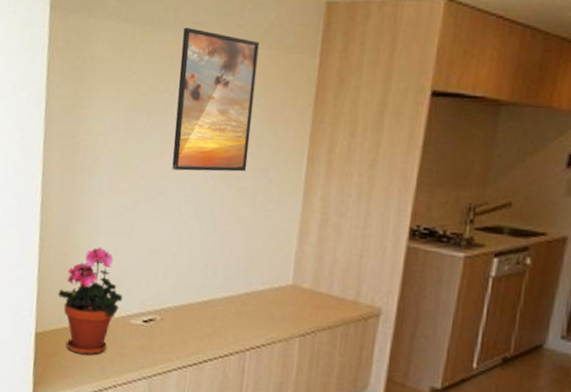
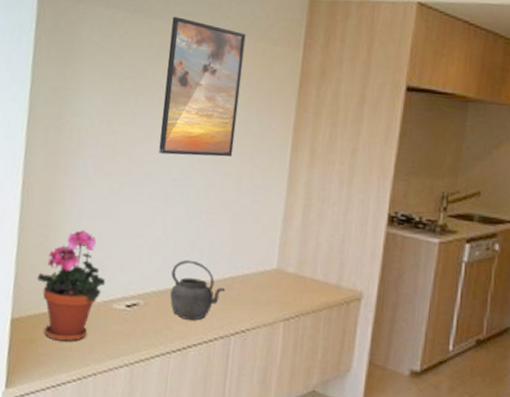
kettle: none [185,275,240,336] -> present [170,259,225,321]

